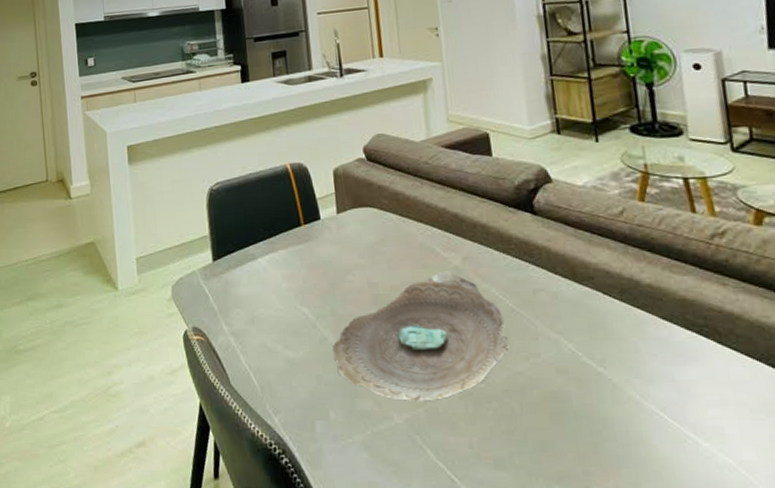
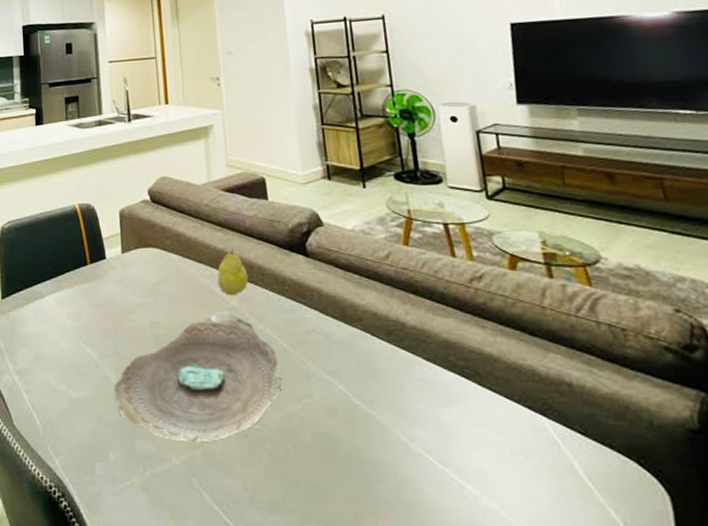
fruit: none [438,207,472,256] -> present [217,248,249,296]

